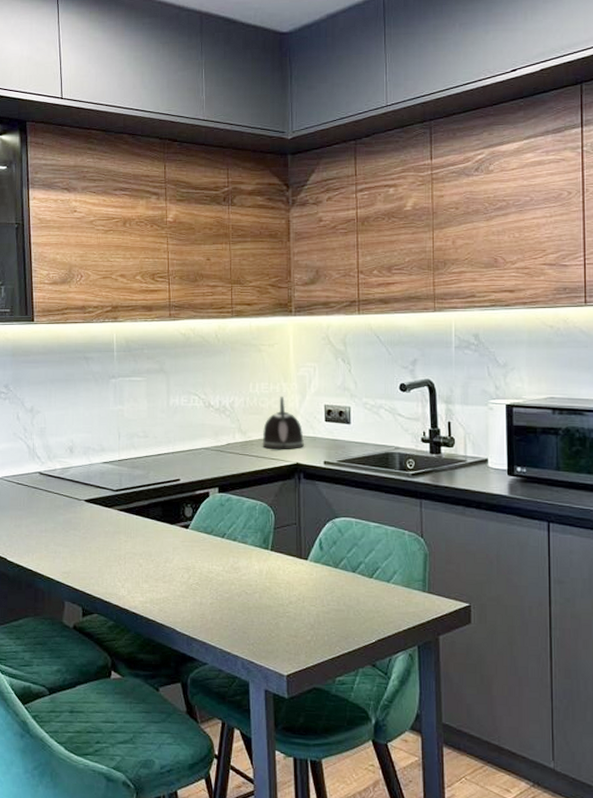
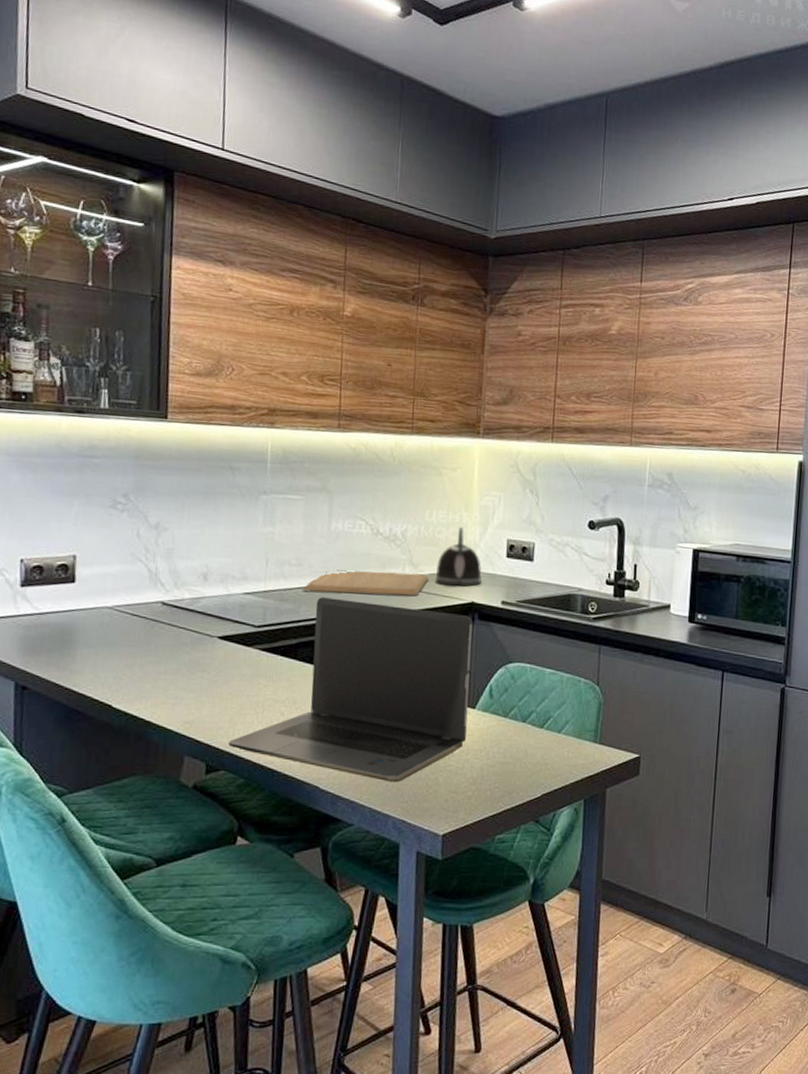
laptop computer: none [99,464,301,627] -> present [228,597,473,783]
chopping board: none [149,439,257,460] -> present [302,570,429,597]

